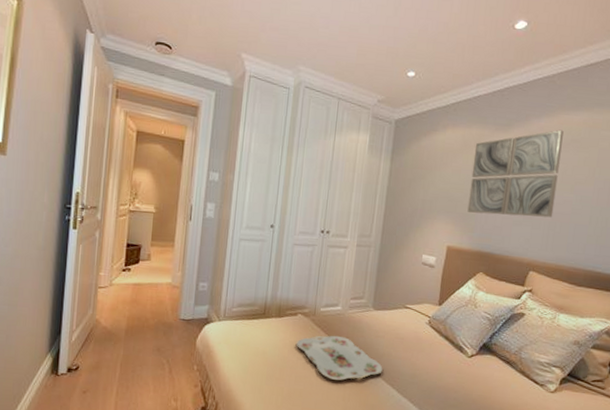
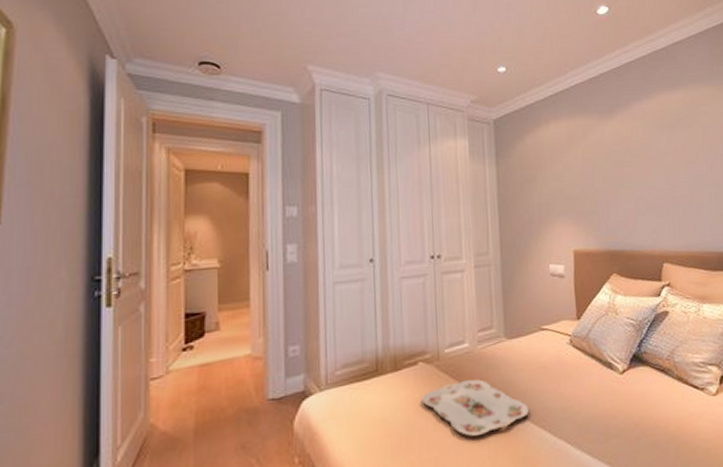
wall art: present [467,129,564,218] -> none [581,110,674,209]

